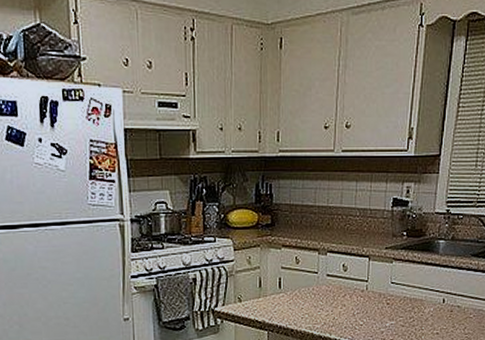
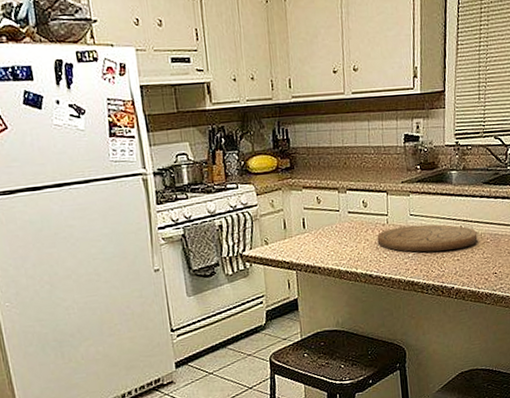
cutting board: none [354,294,460,323] -> present [377,224,478,252]

